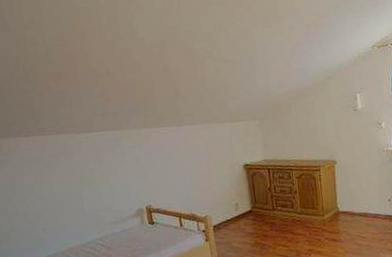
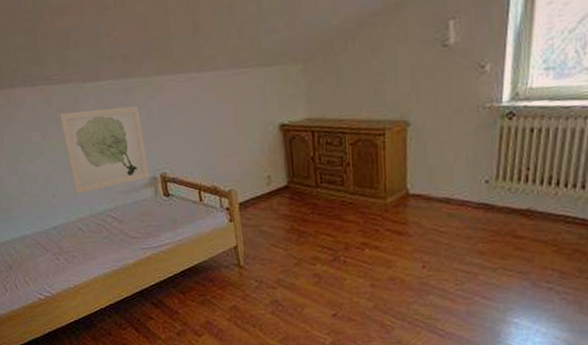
wall art: none [52,152,136,227] -> present [59,106,150,194]

